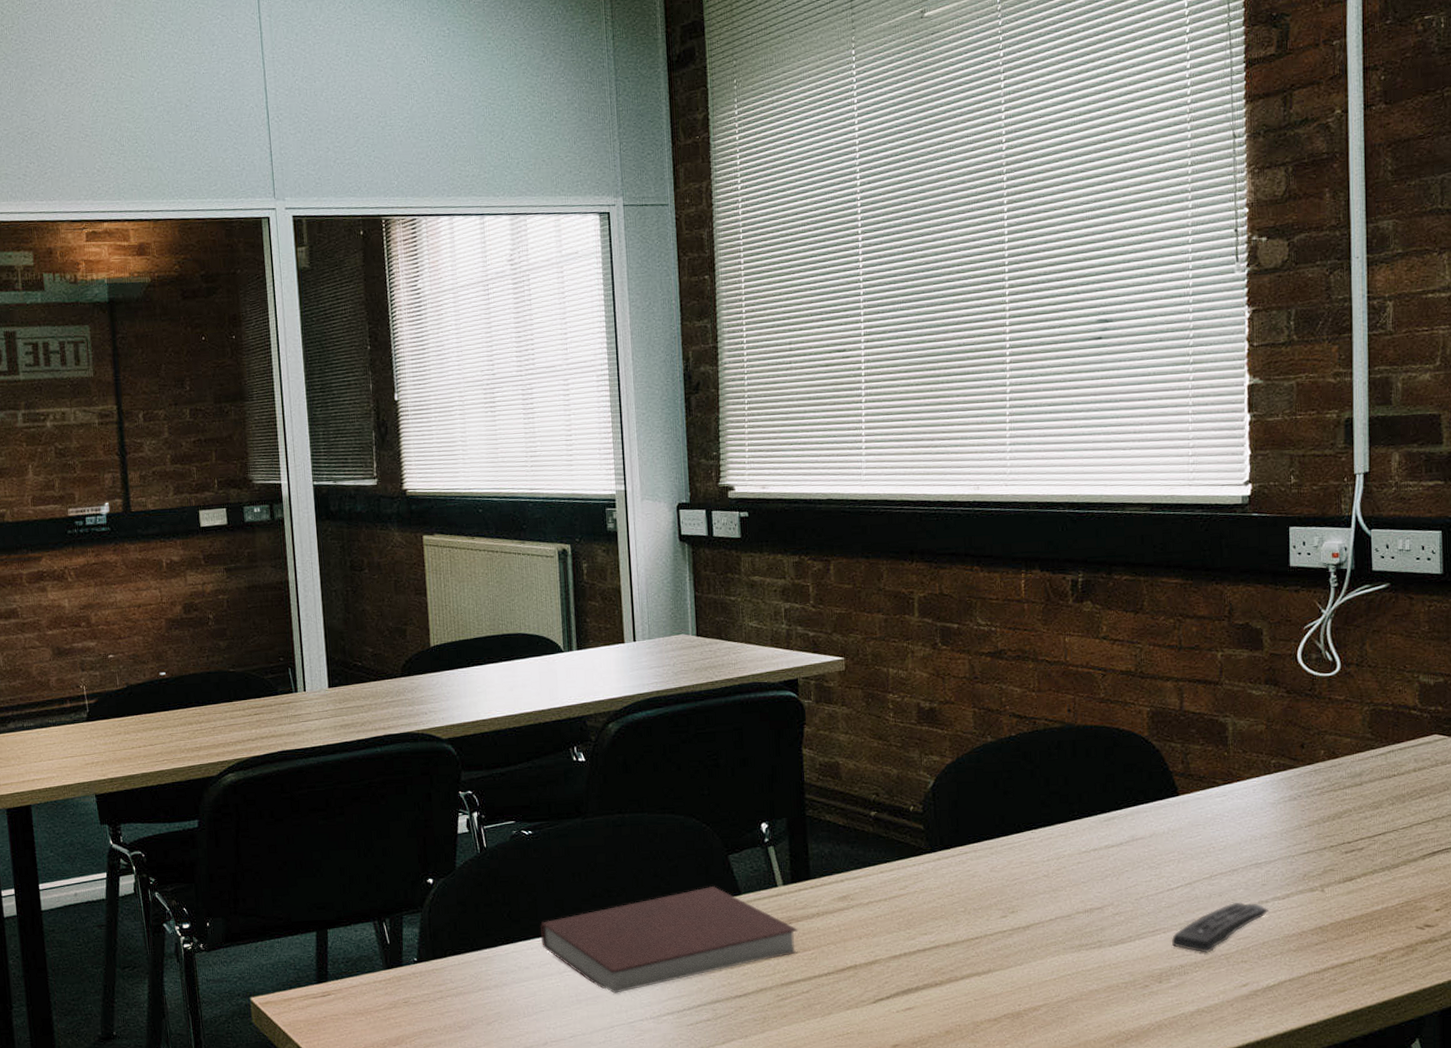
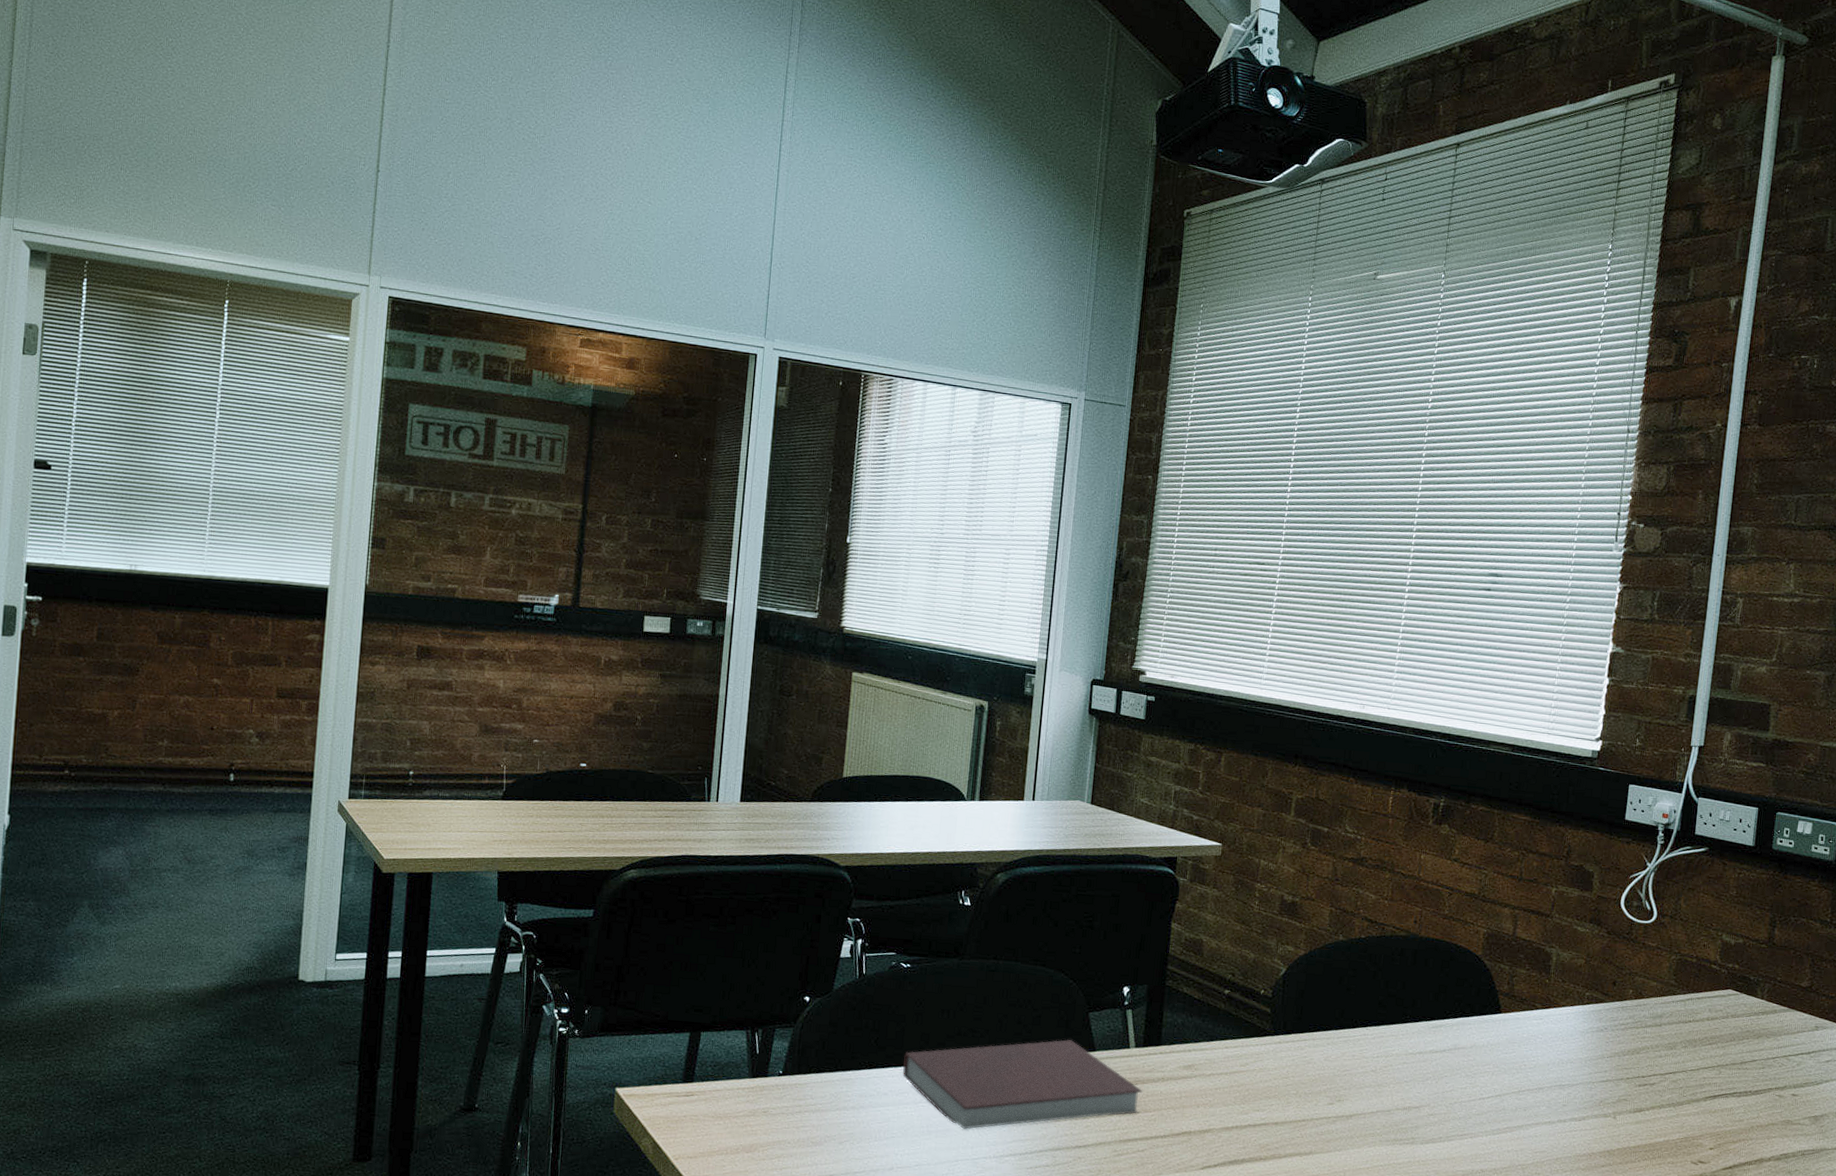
remote control: present [1172,903,1268,953] -> none [1477,1118,1565,1162]

